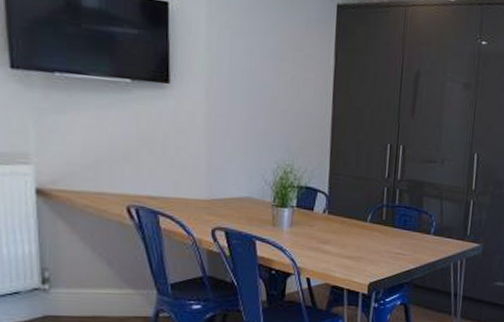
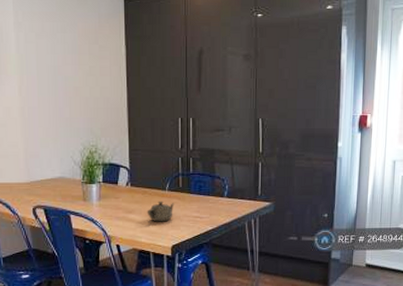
teapot: none [344,232,376,257] -> present [147,200,175,222]

